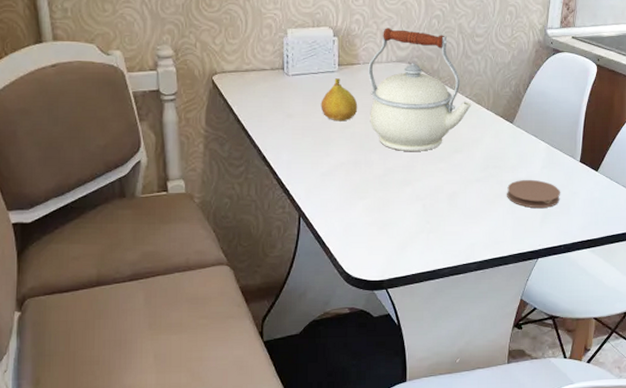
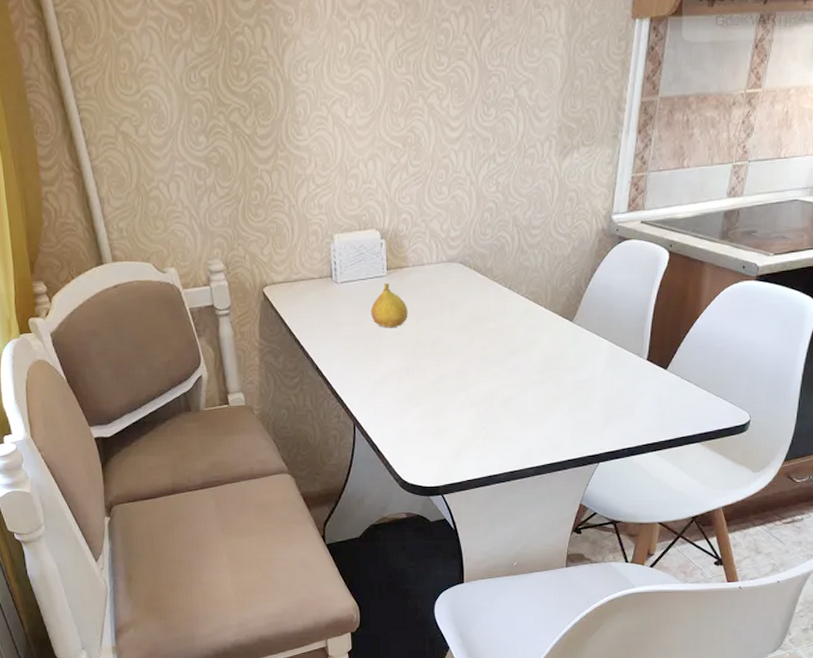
kettle: present [368,28,472,151] -> none [417,225,528,356]
coaster: present [507,179,561,208] -> none [566,380,625,411]

